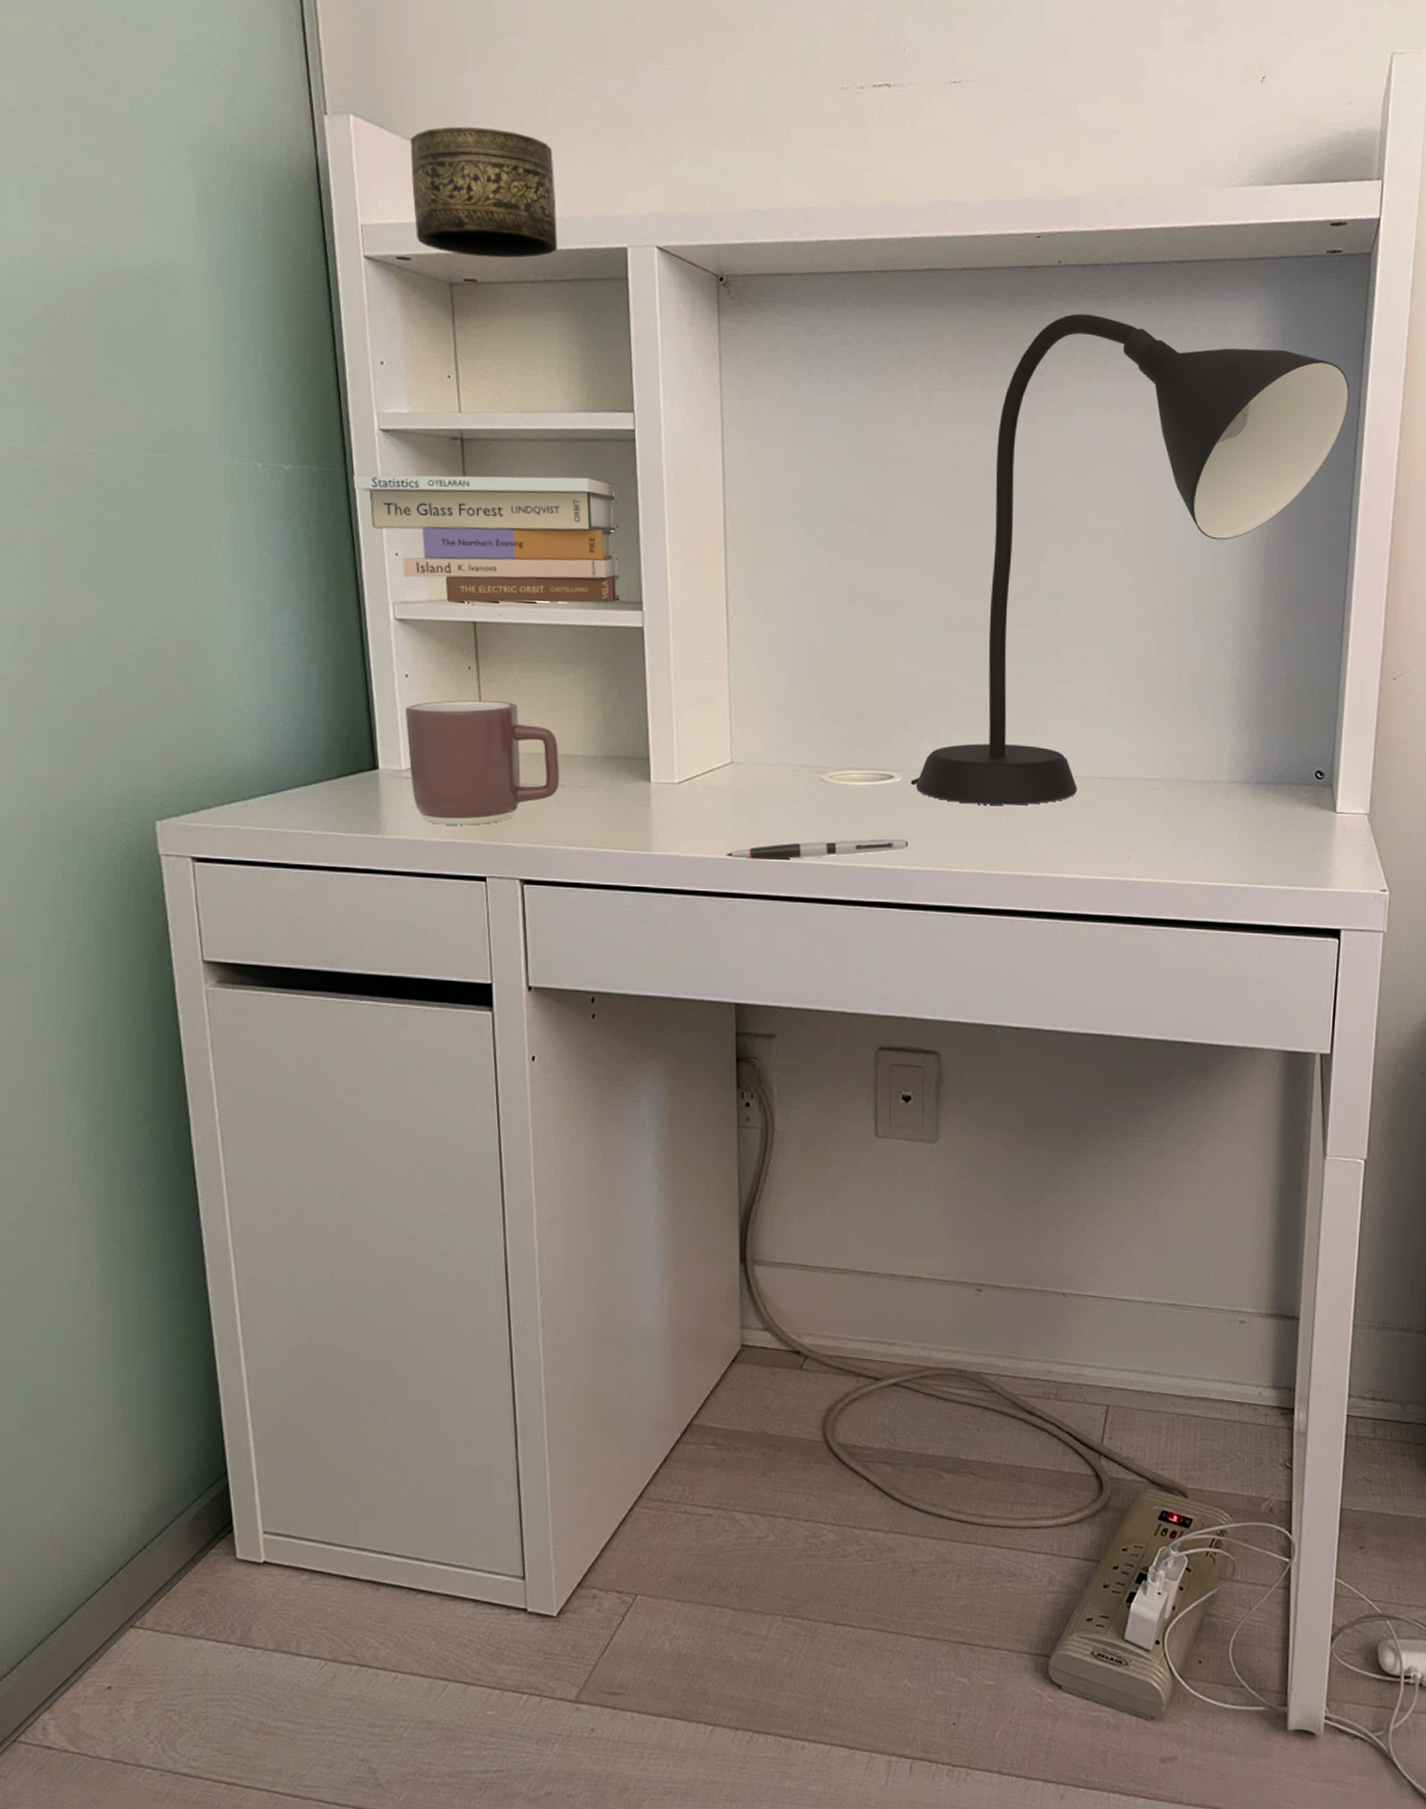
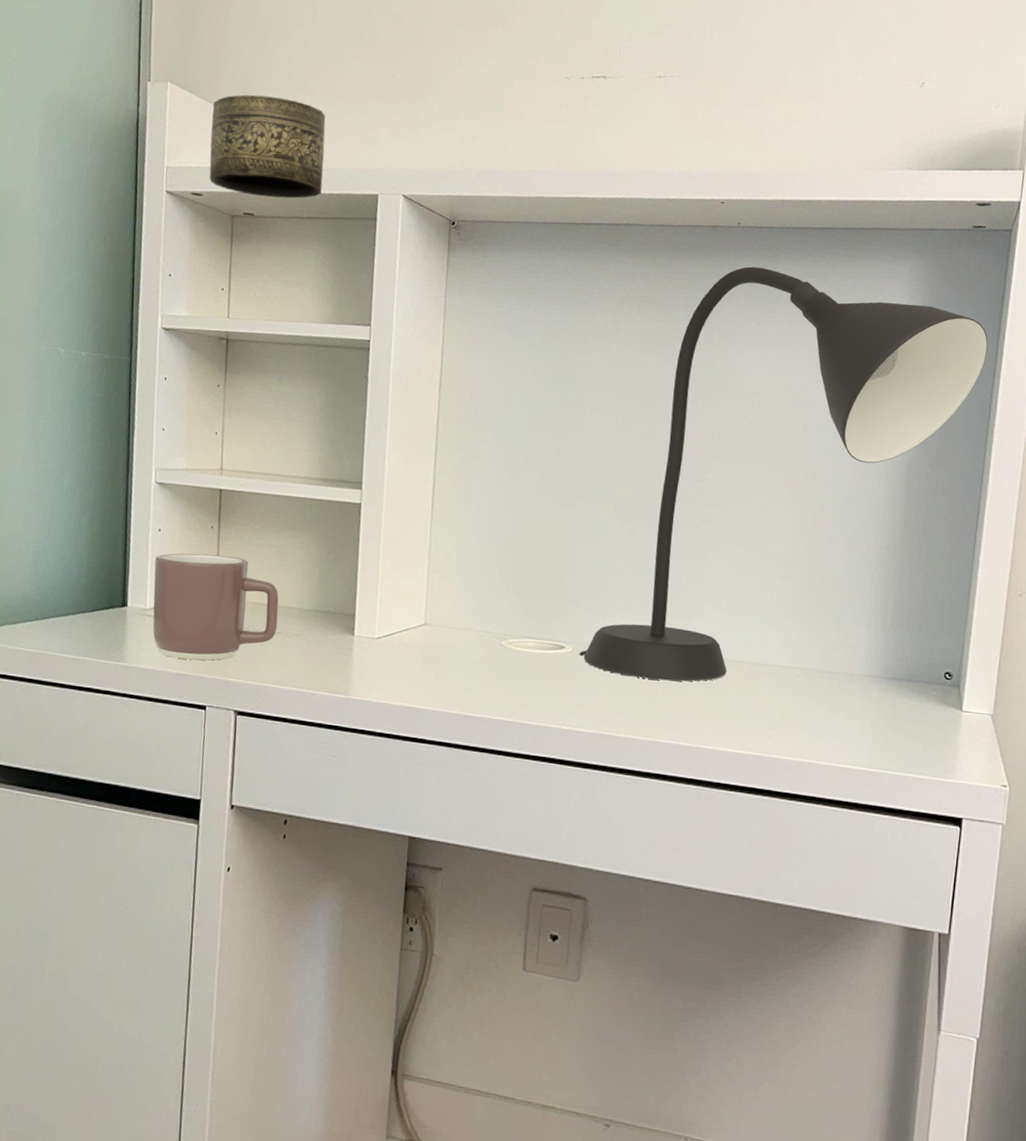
books: present [353,474,620,603] -> none [135,363,351,482]
pen: present [726,838,909,860] -> none [412,698,574,713]

